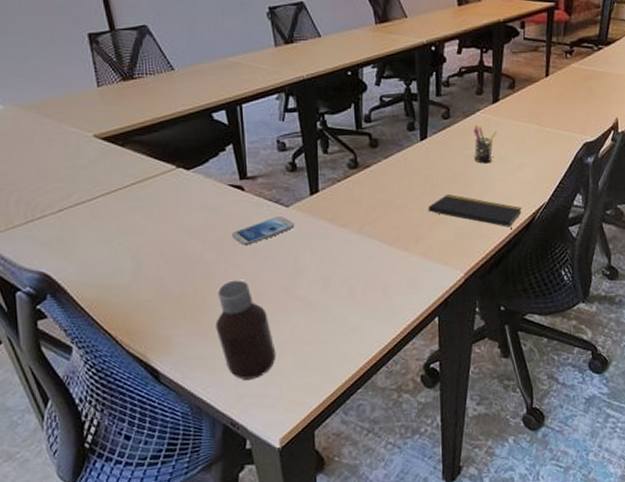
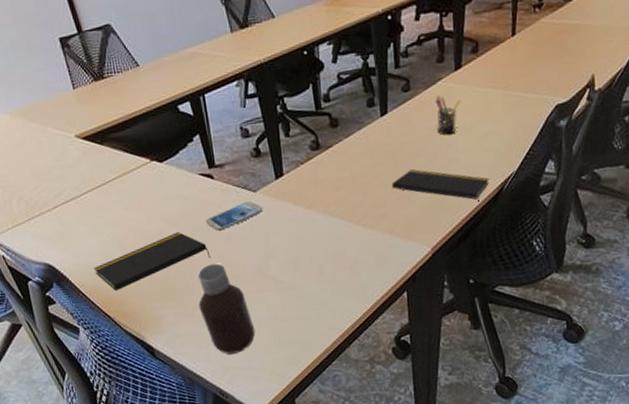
notepad: none [97,244,234,307] -> present [93,232,211,292]

